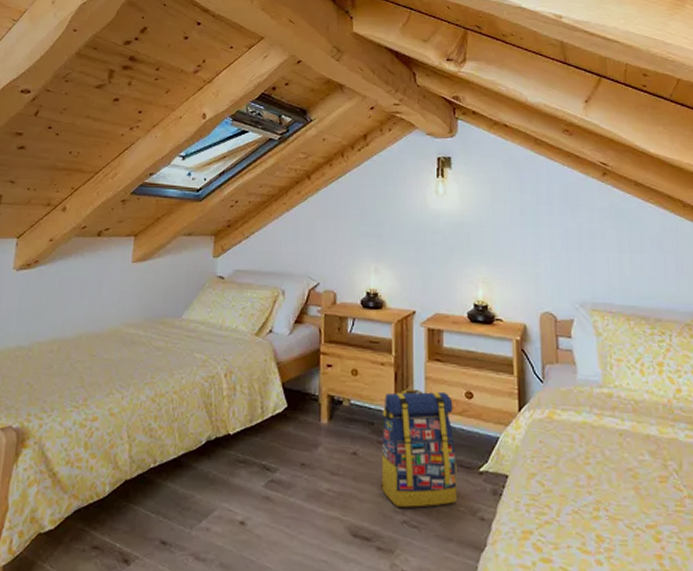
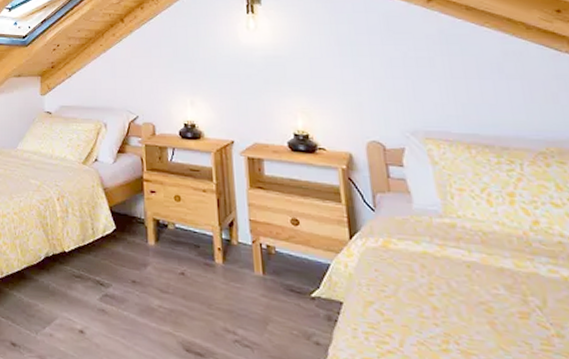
backpack: present [381,388,457,508] -> none [208,214,289,328]

